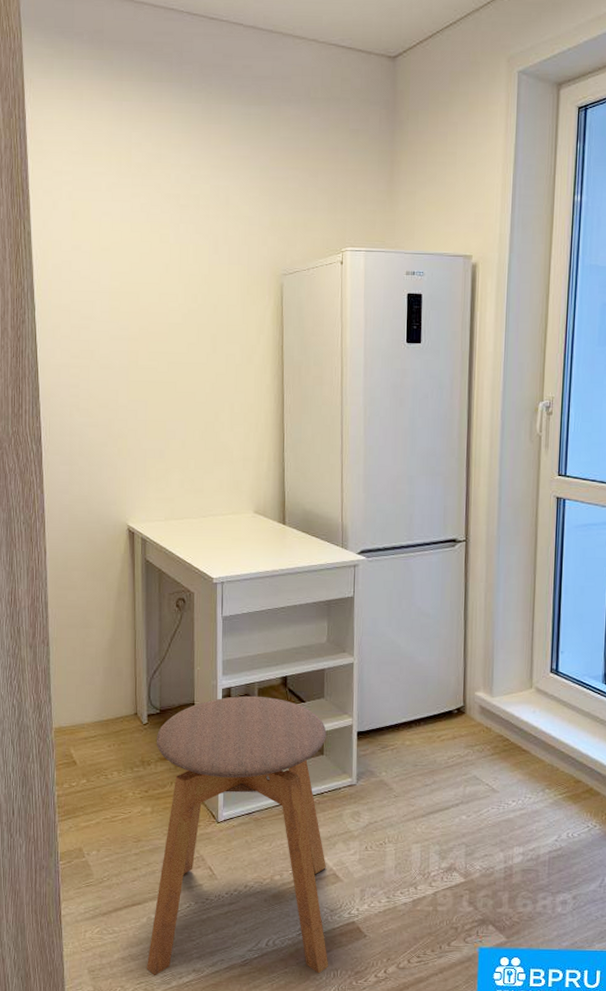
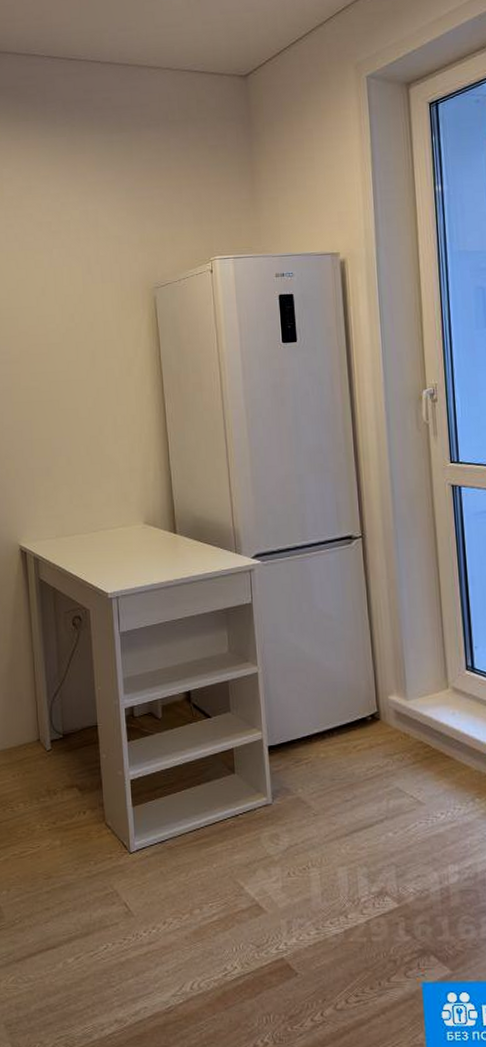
stool: present [147,695,329,976] -> none [60,713,260,1029]

